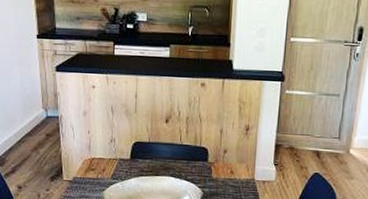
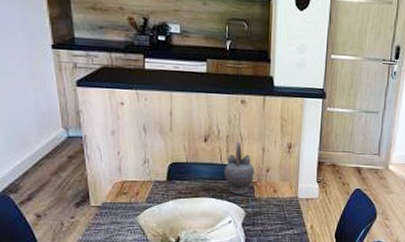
teapot: none [183,123,213,174] -> present [224,141,255,194]

